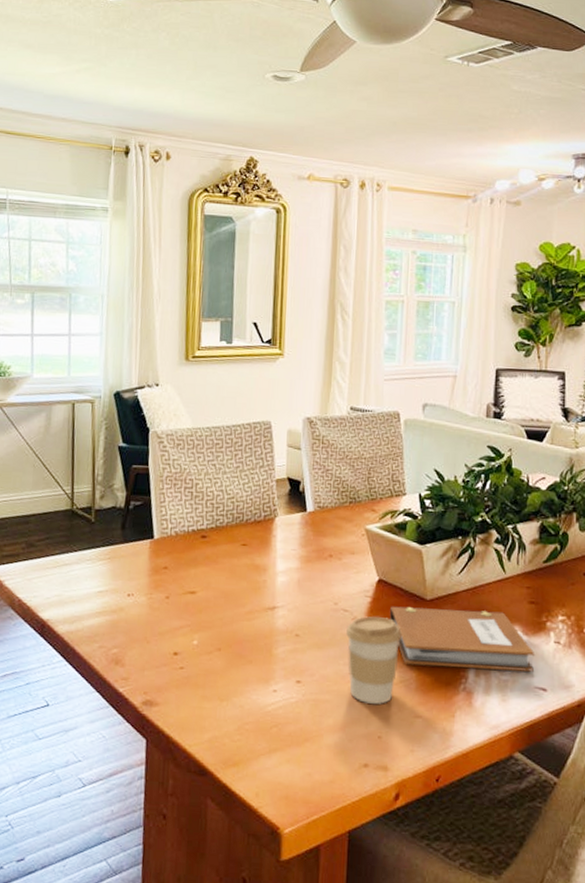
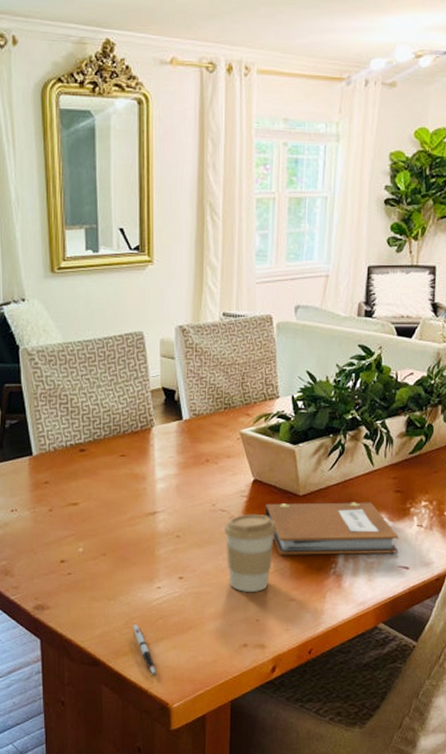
pen: none [245,731,267,792] -> present [133,624,155,675]

